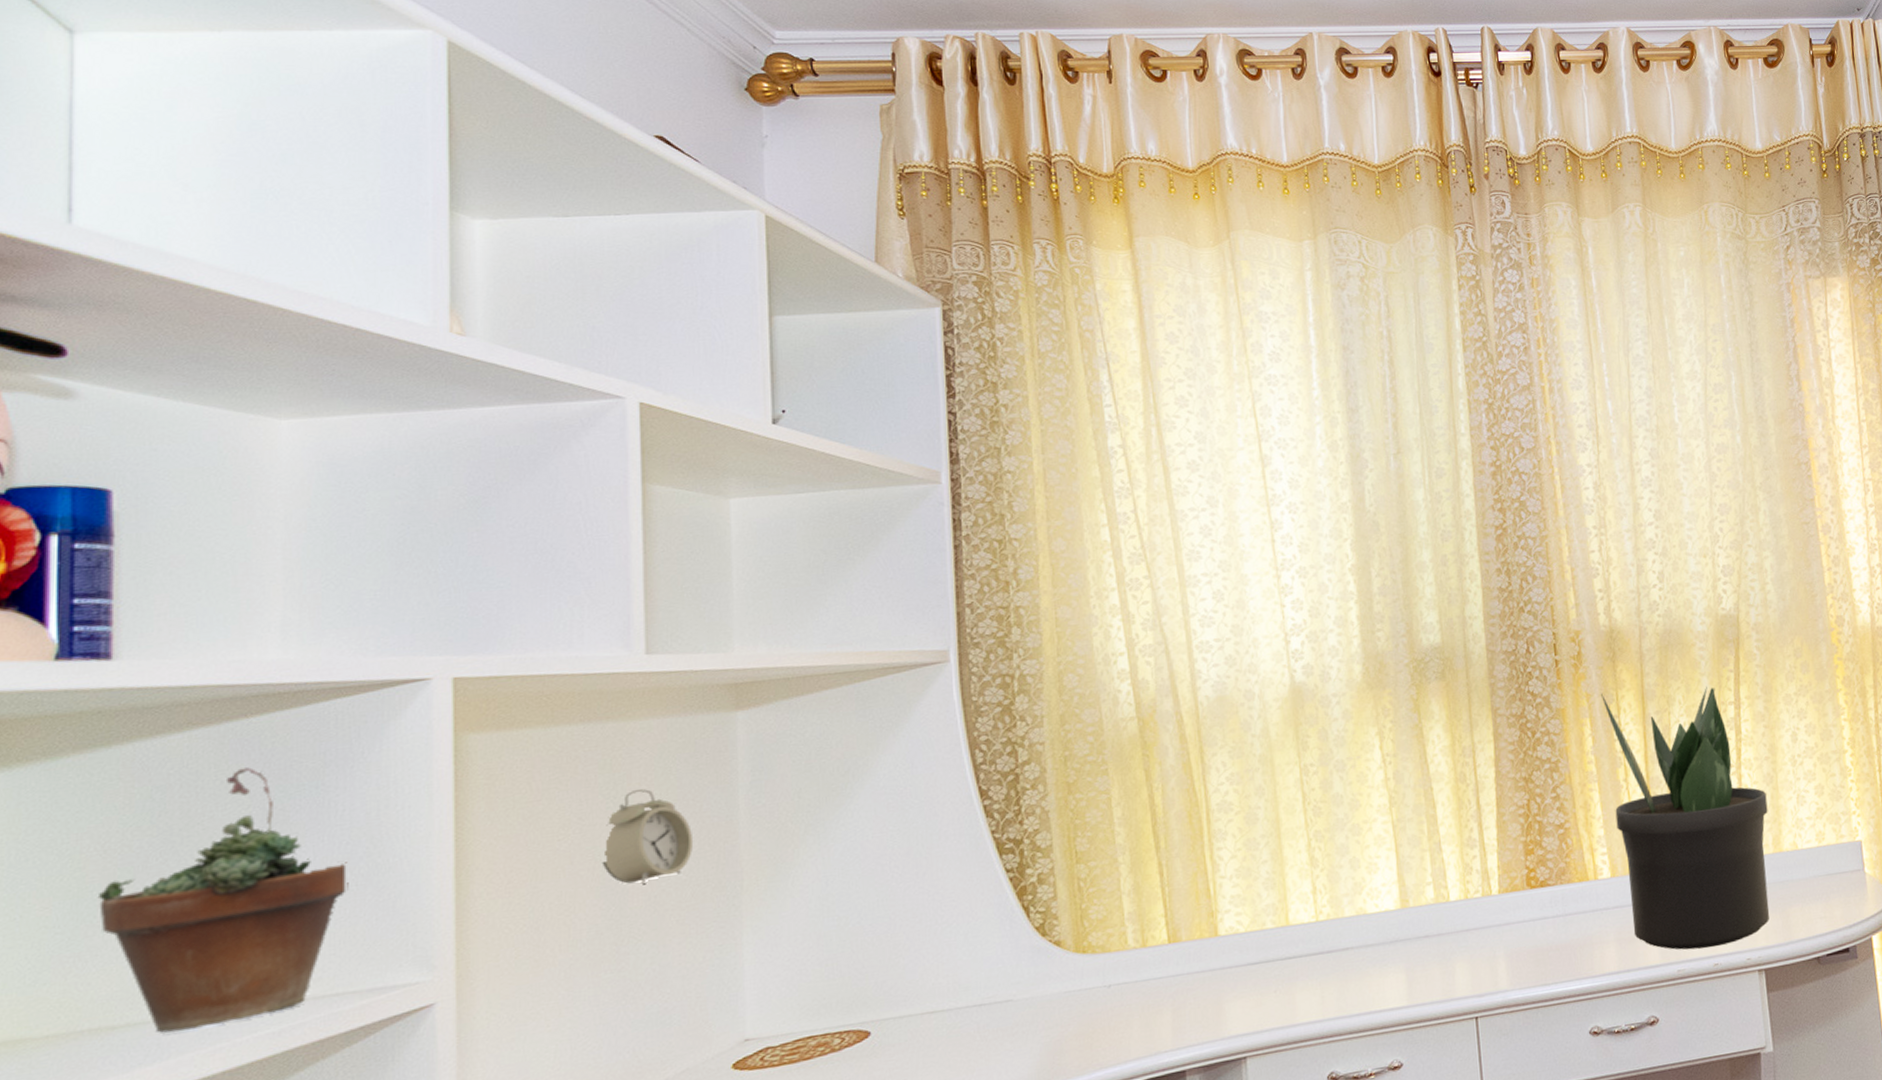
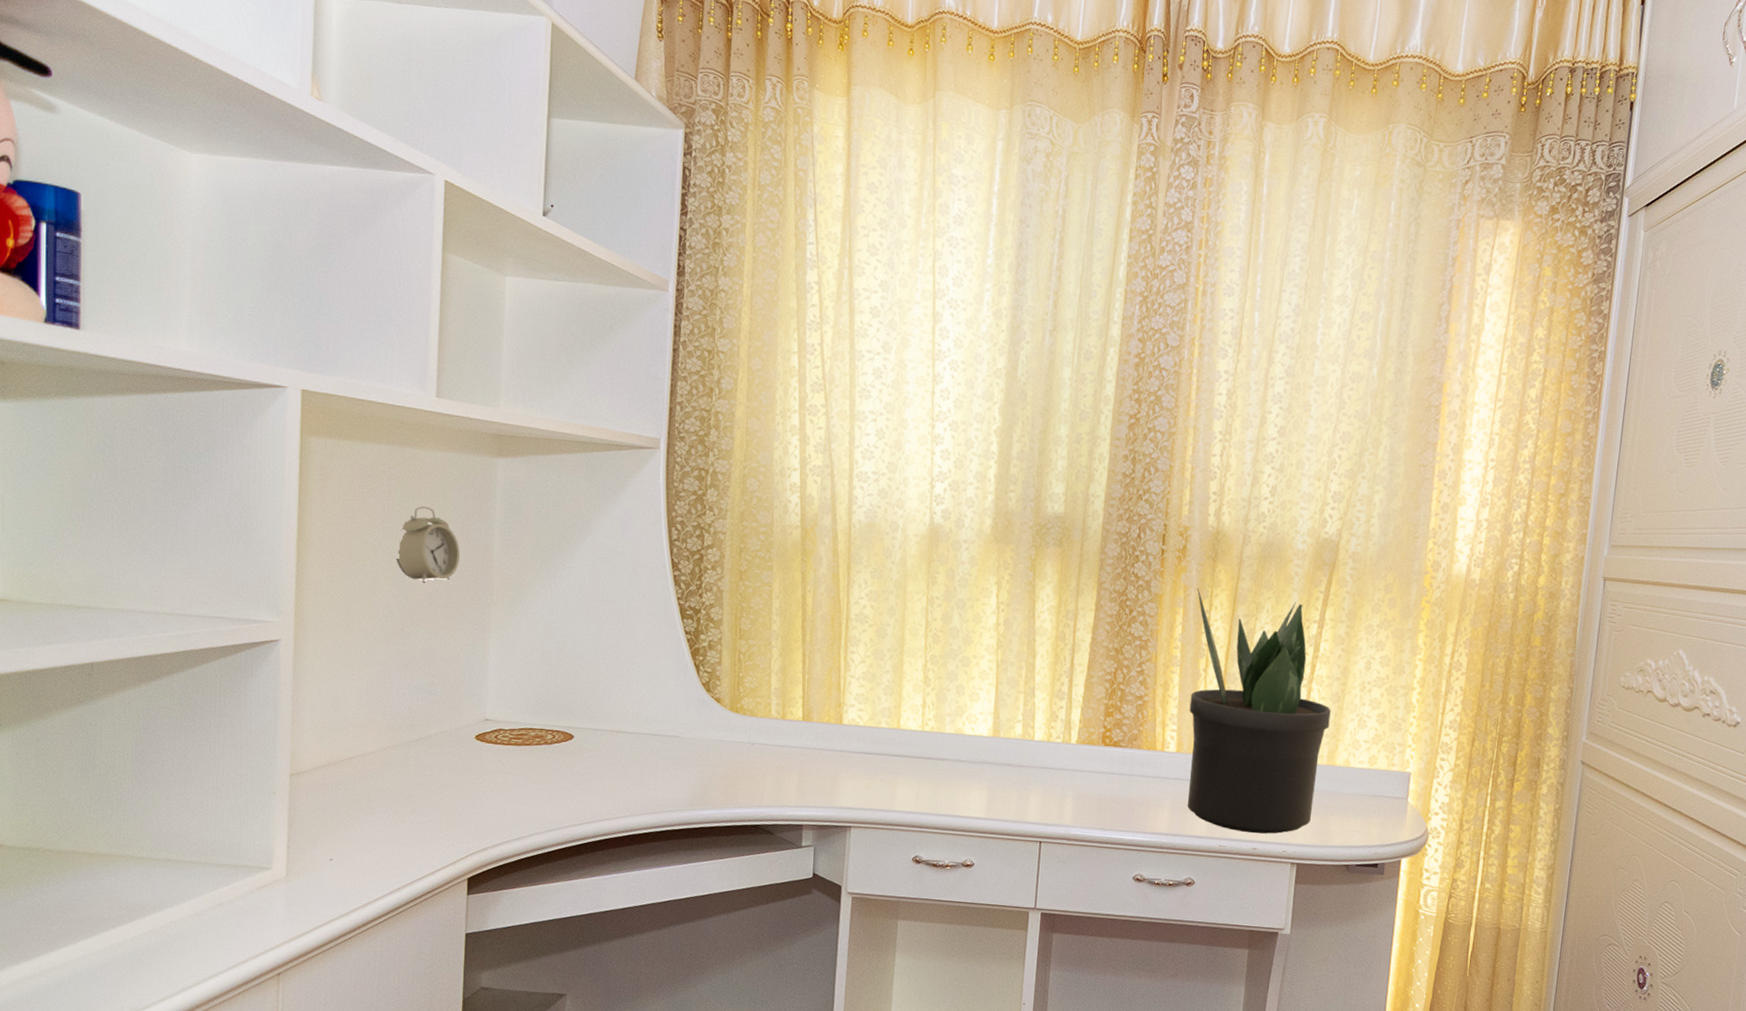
succulent plant: present [97,767,349,1033] -> none [70,431,227,622]

